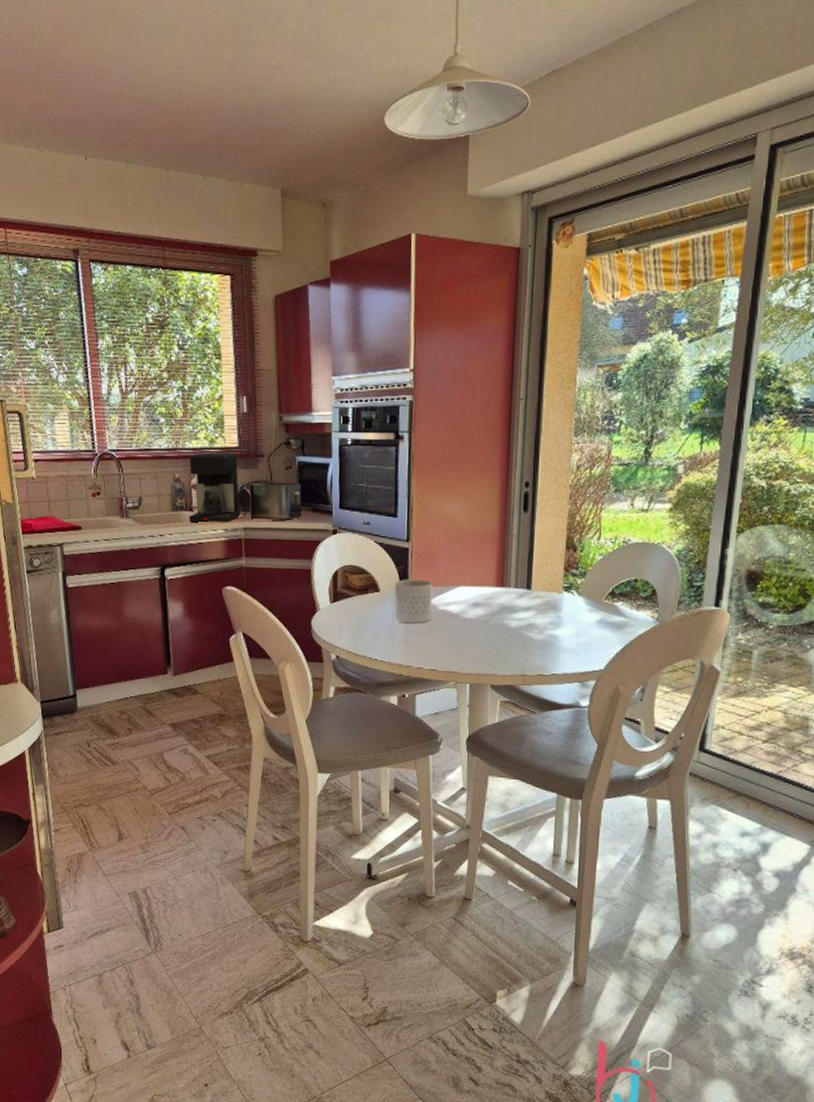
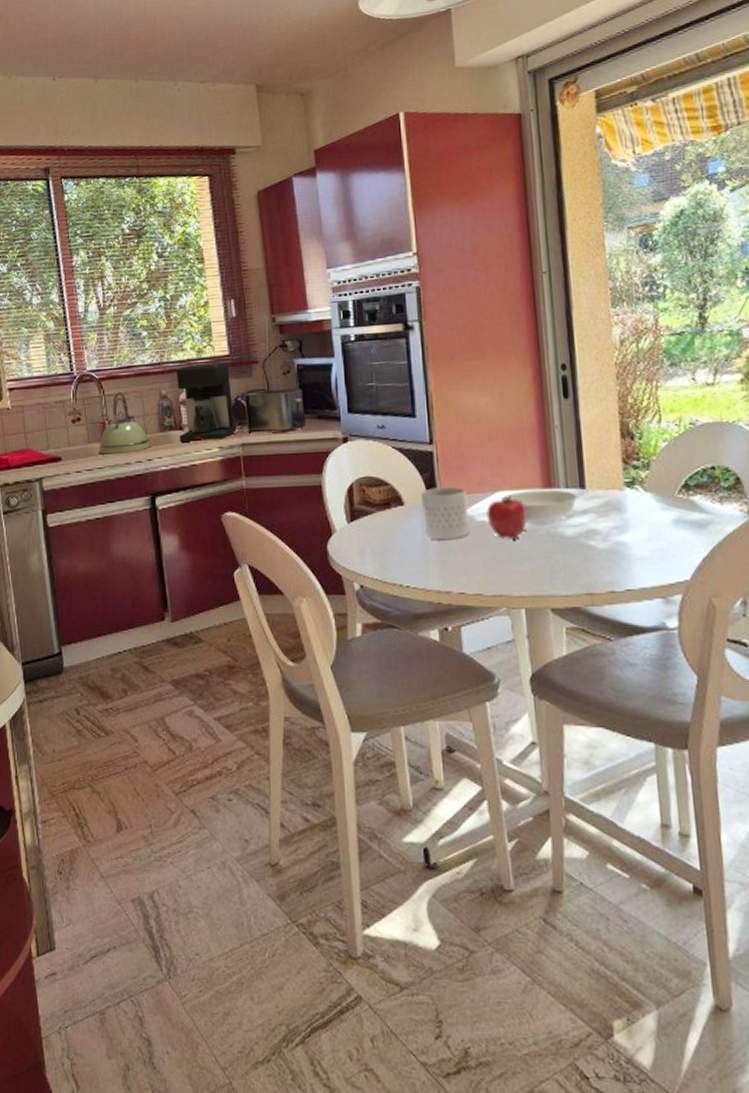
kettle: none [115,471,163,529] -> present [98,391,151,456]
fruit: none [447,589,481,626] -> present [486,494,528,539]
bowl: none [460,587,523,618] -> present [500,489,577,526]

